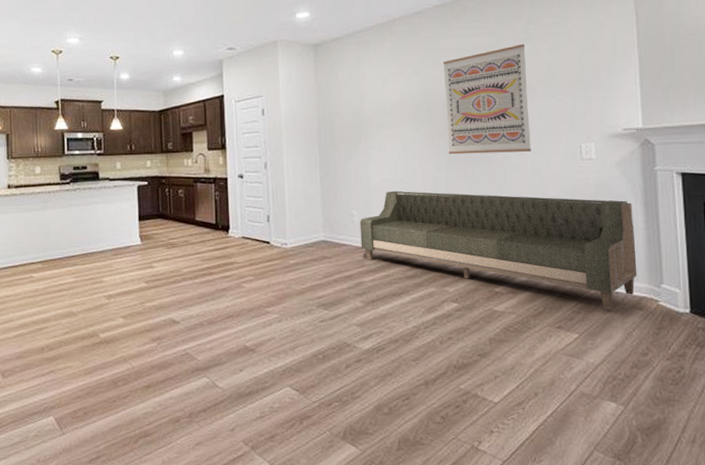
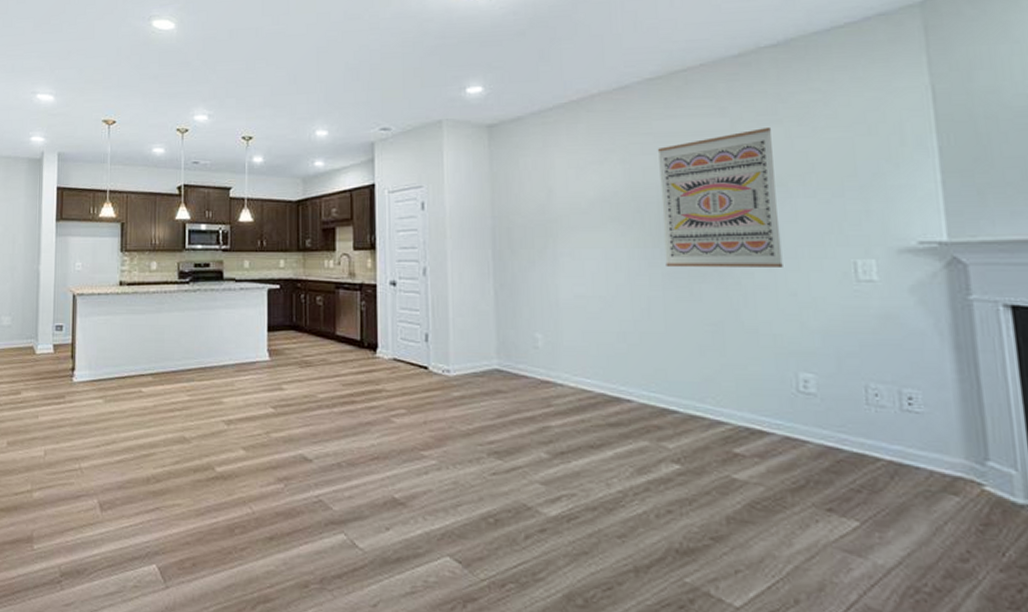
sofa: present [359,190,638,311] -> none [545,310,948,493]

